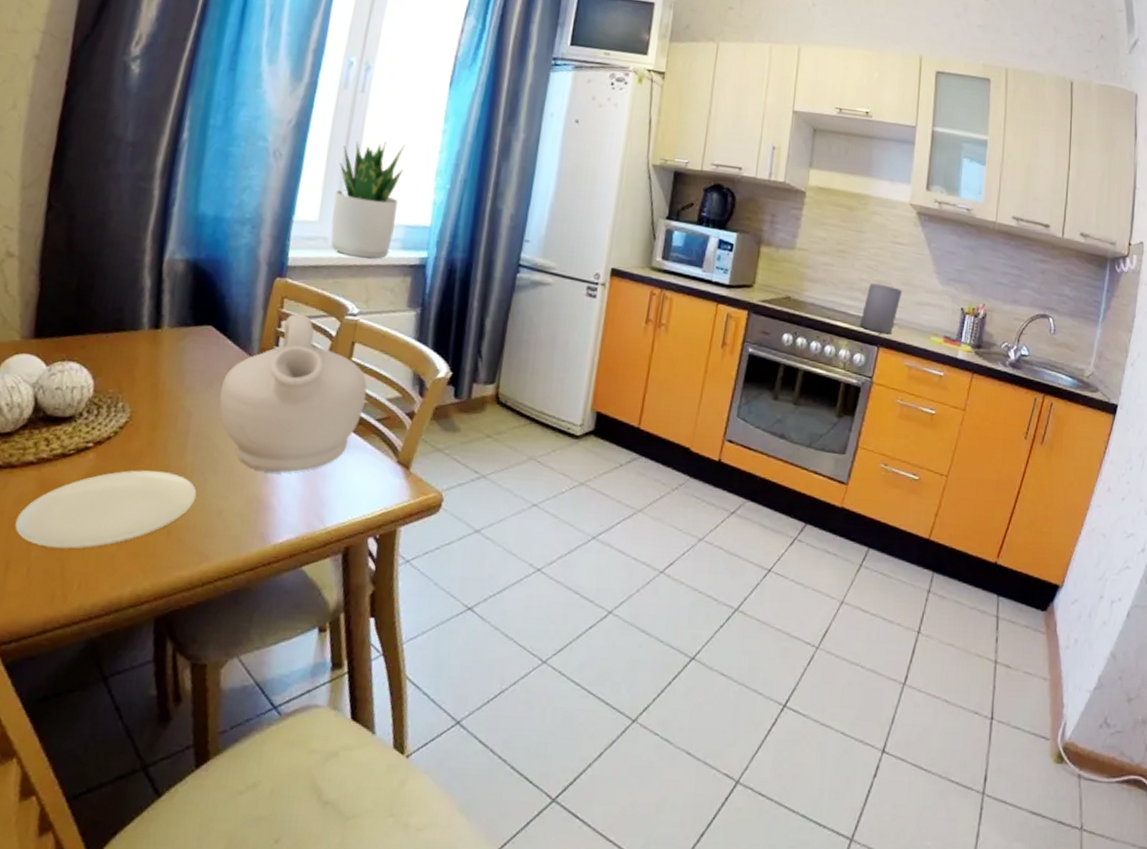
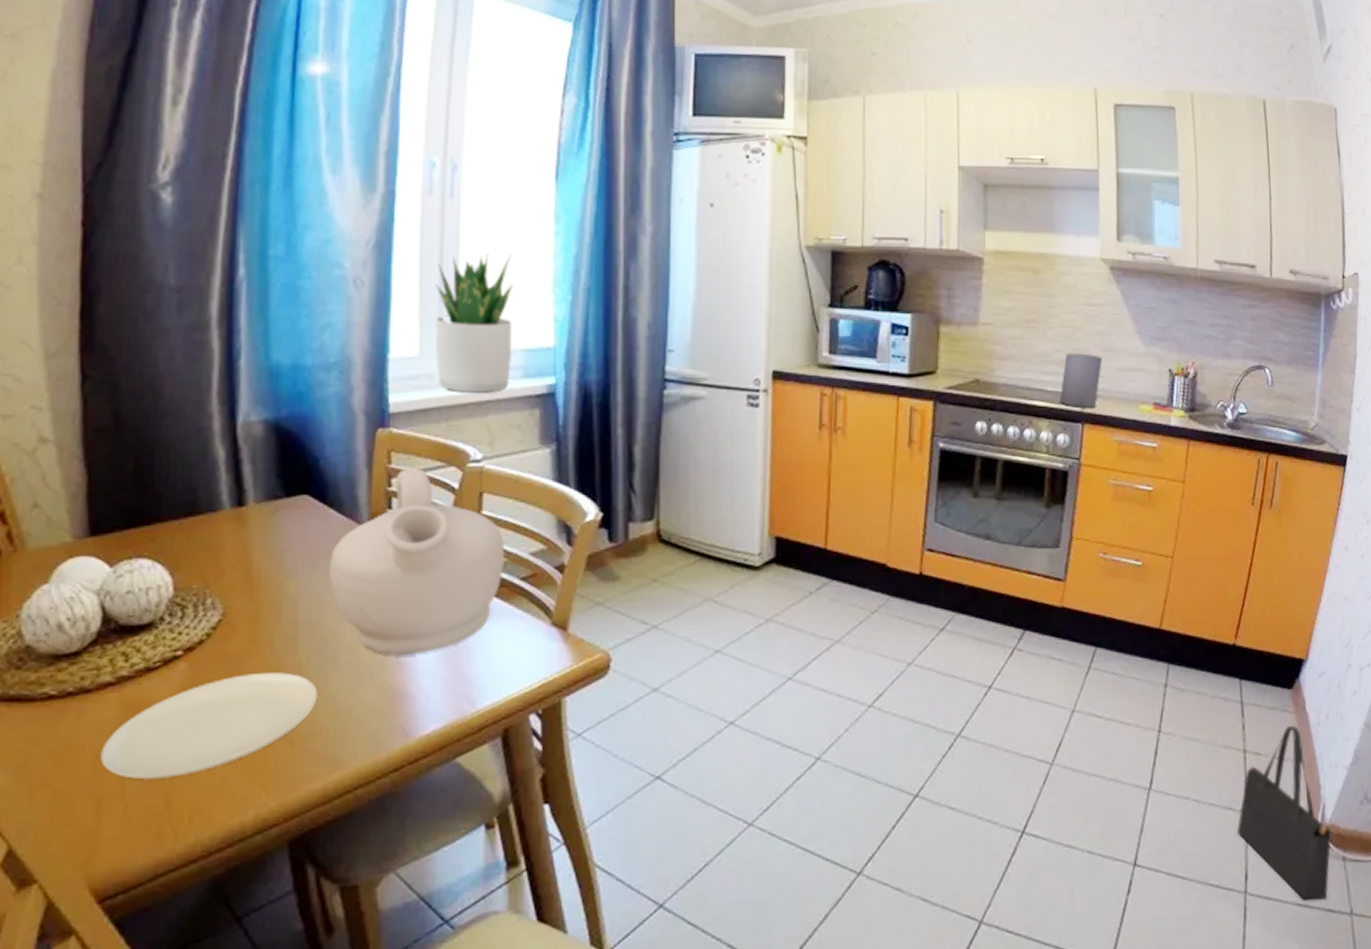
tote bag: none [980,645,1069,811] -> present [1236,726,1331,901]

